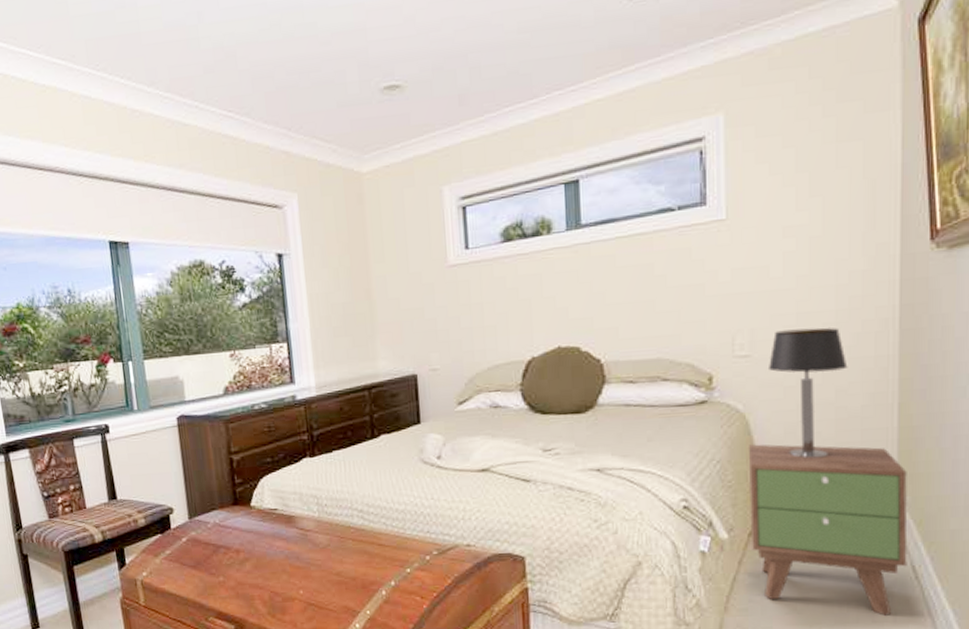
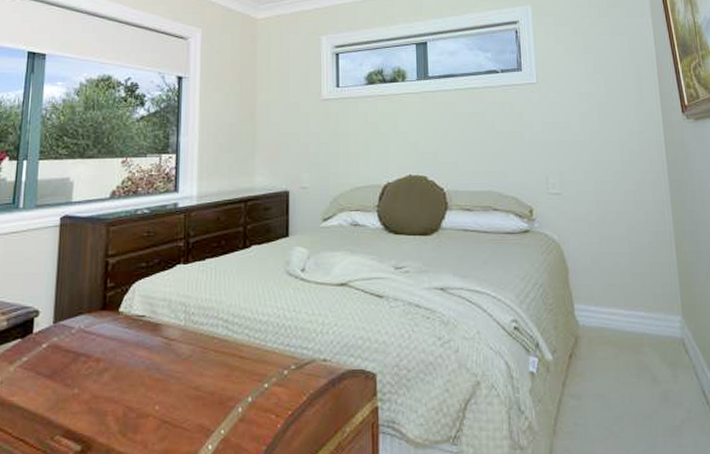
nightstand: present [748,444,907,616] -> none [563,271,699,441]
table lamp: present [769,327,848,458] -> none [575,174,635,286]

